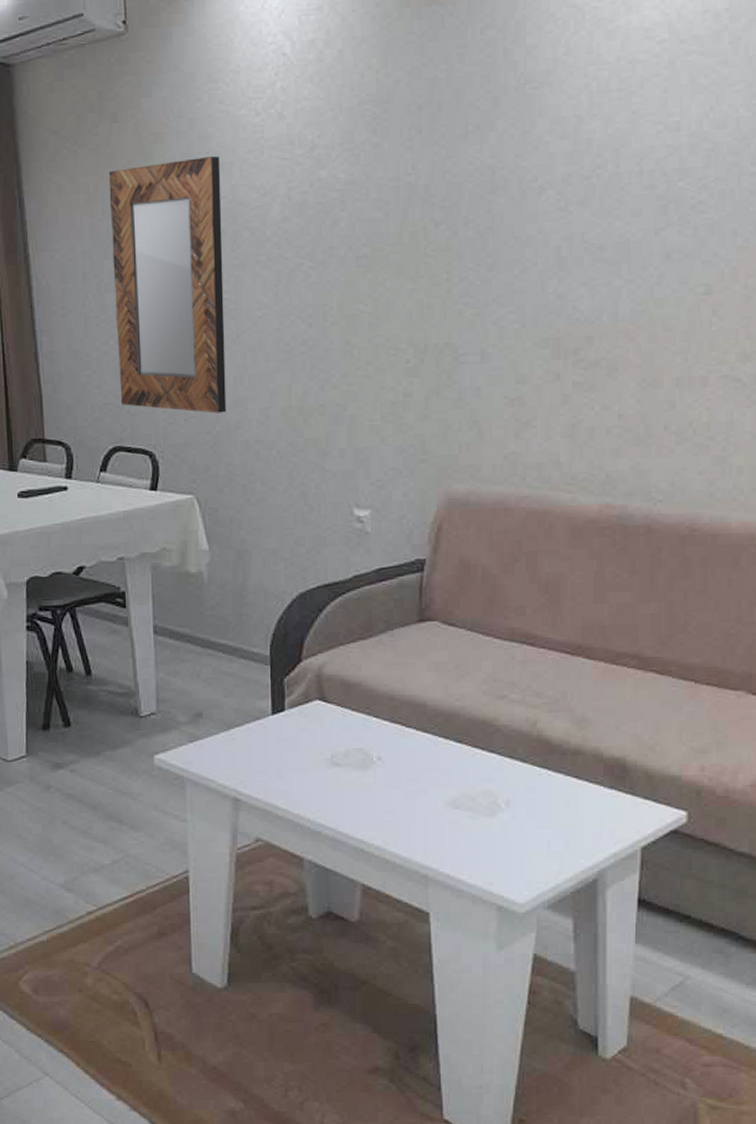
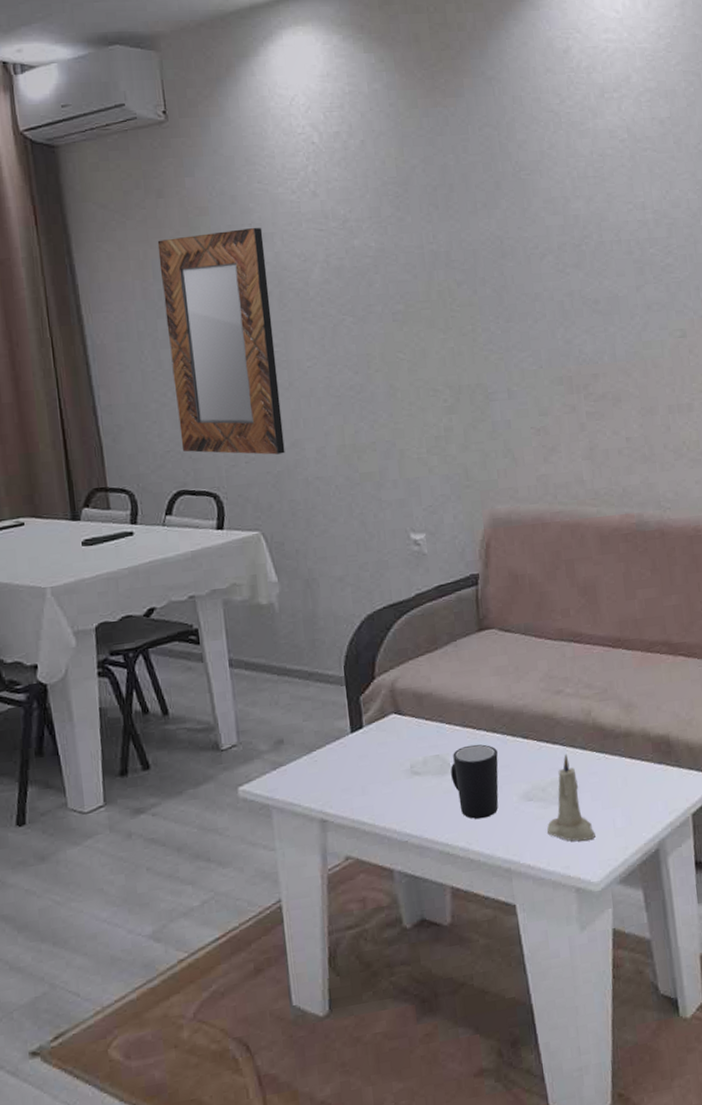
mug: none [374,742,426,820] -> present [451,744,499,820]
candle: none [471,764,526,858] -> present [546,753,595,841]

